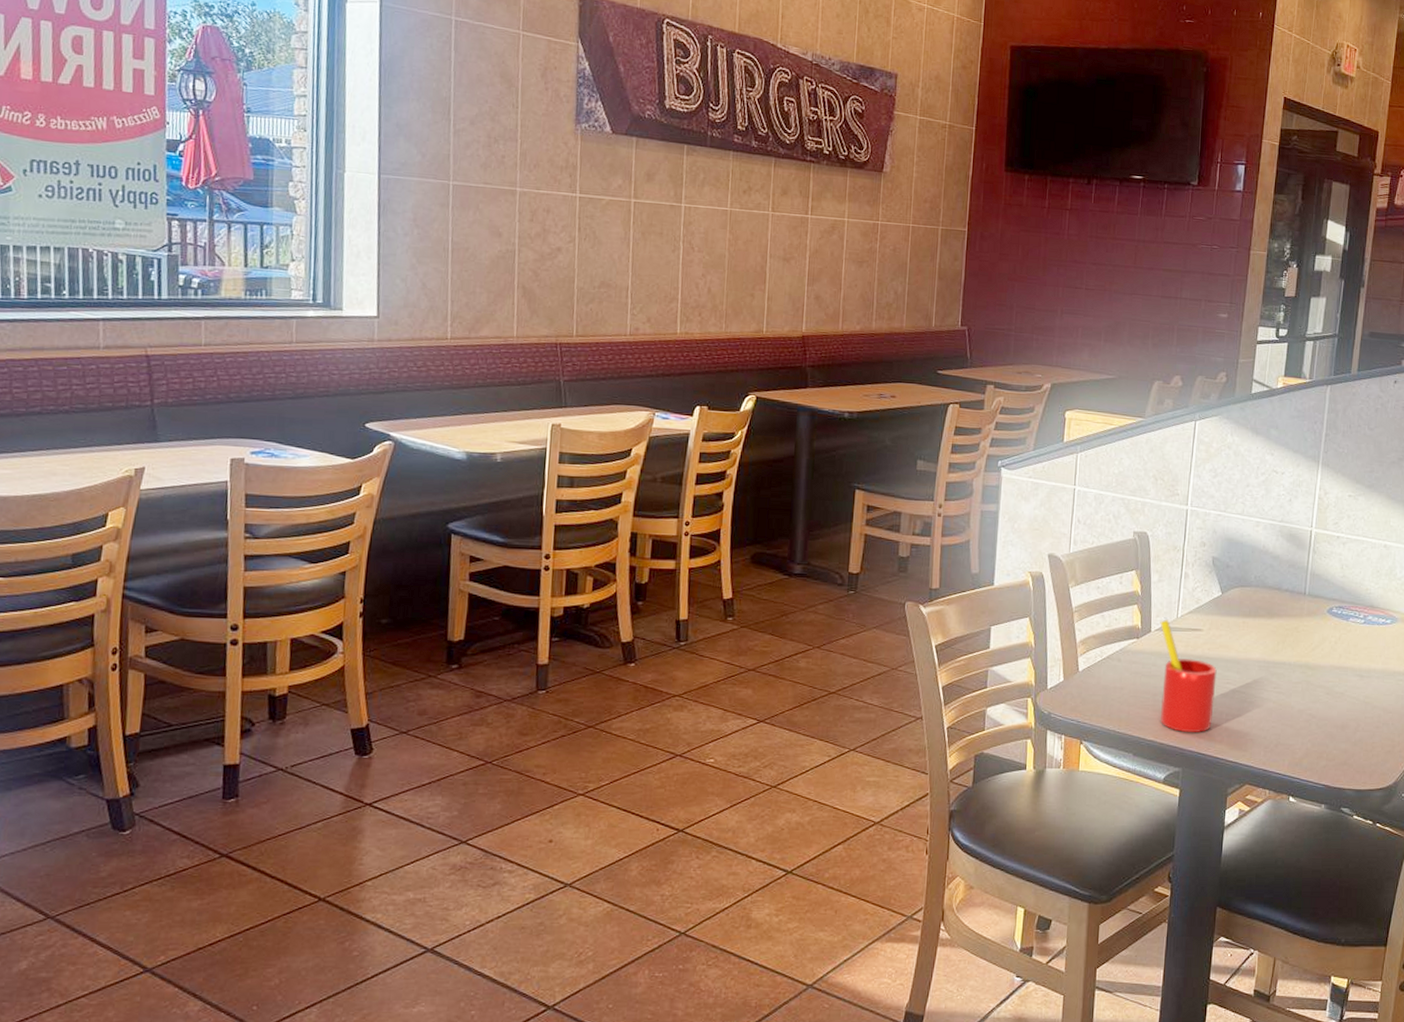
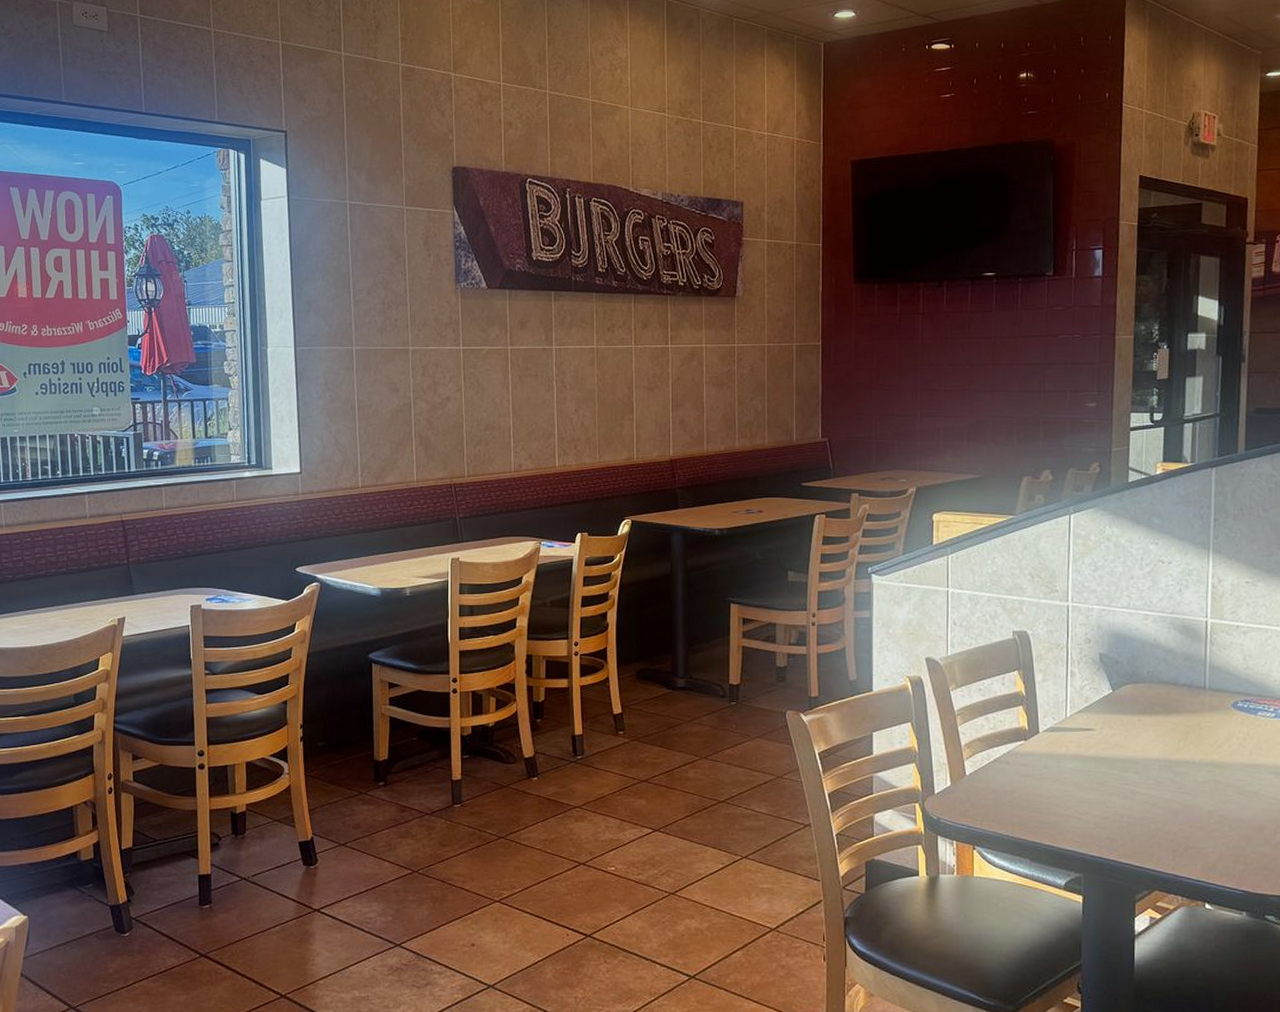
straw: present [1160,620,1217,733] -> none [1048,720,1114,837]

